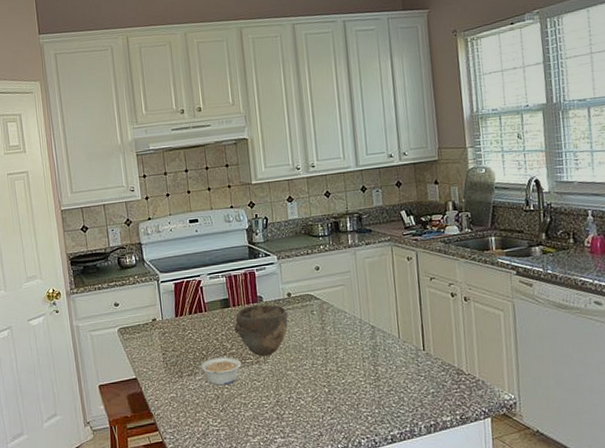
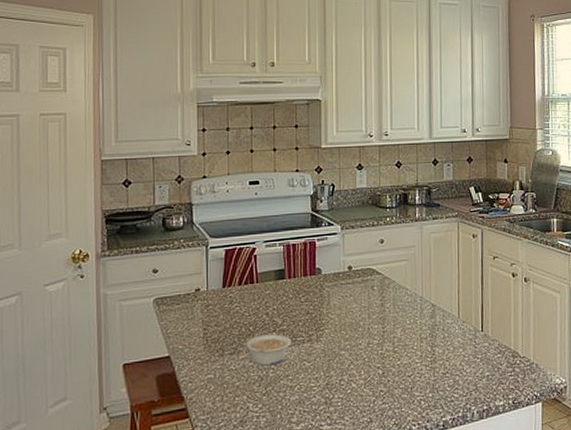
bowl: present [234,304,289,357] -> none [287,277,348,335]

